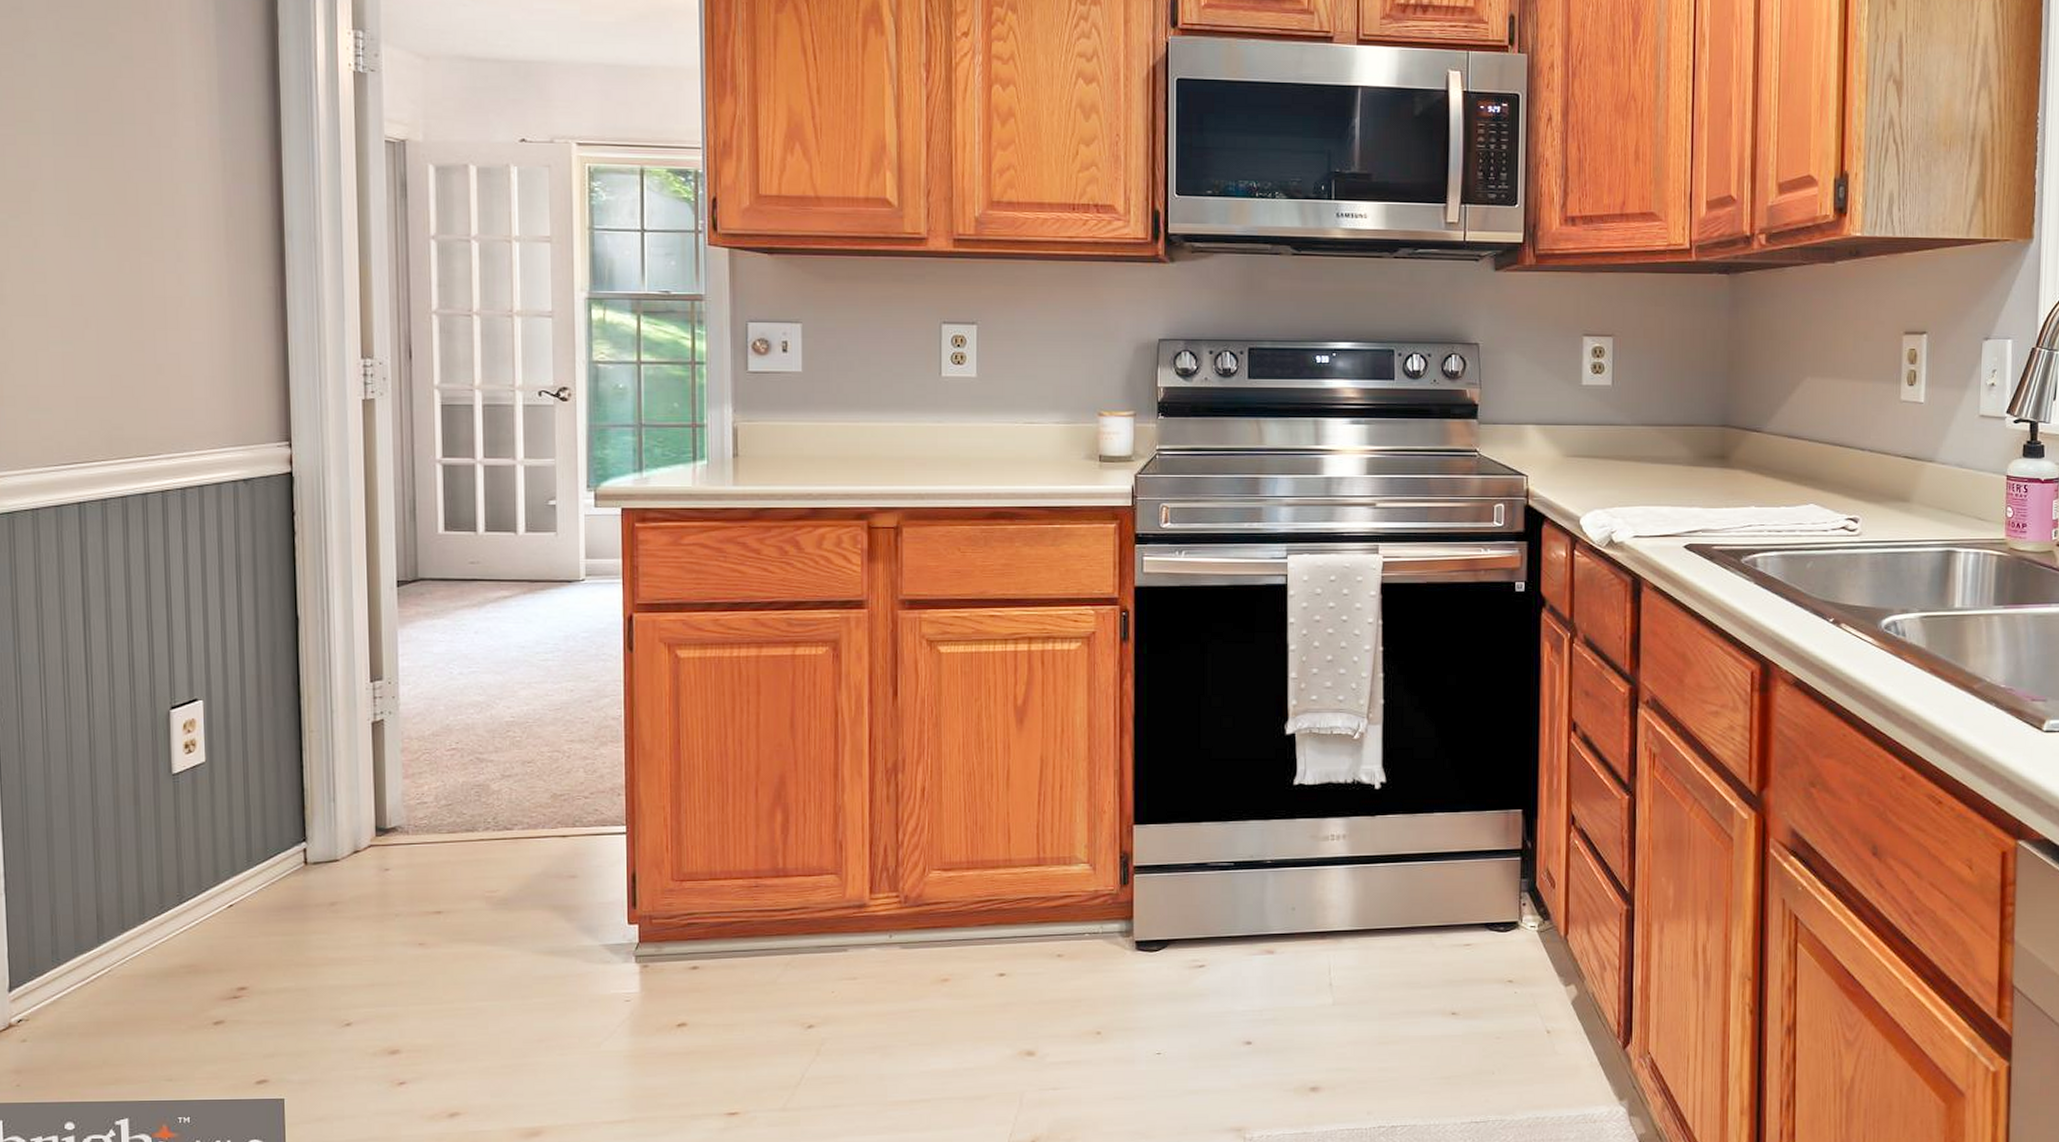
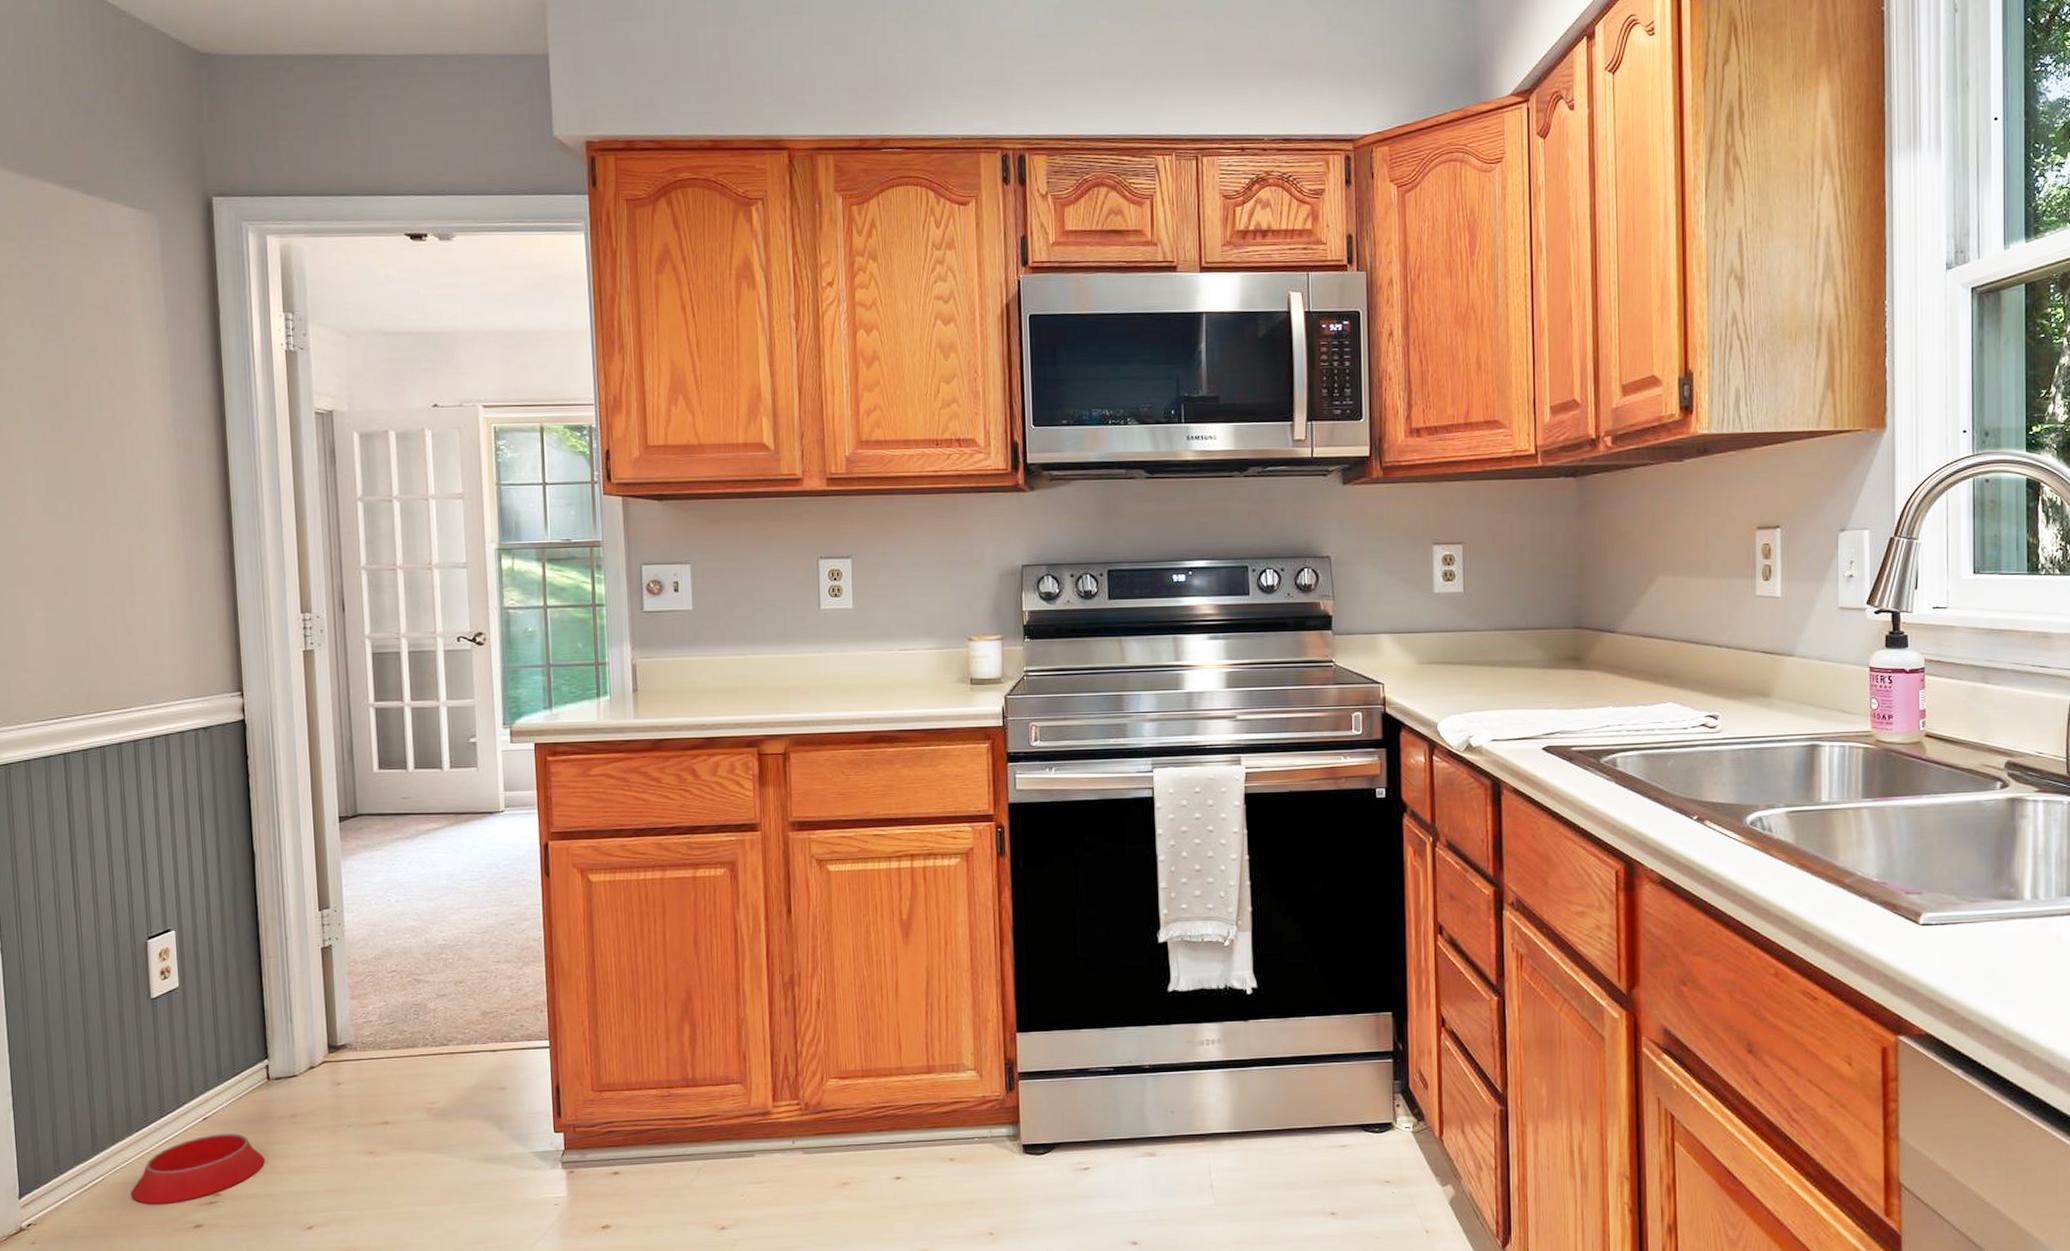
pet bowl: none [141,922,299,998] -> present [131,1133,266,1204]

